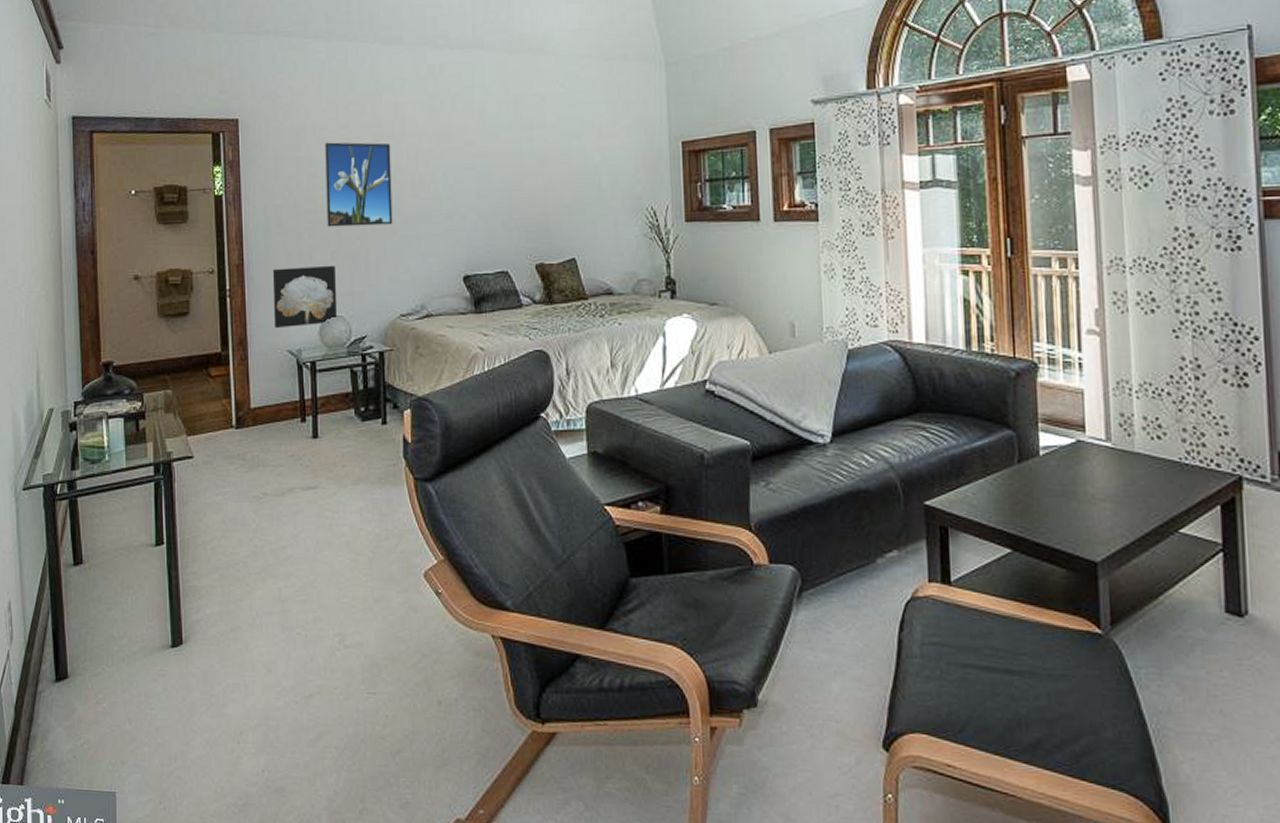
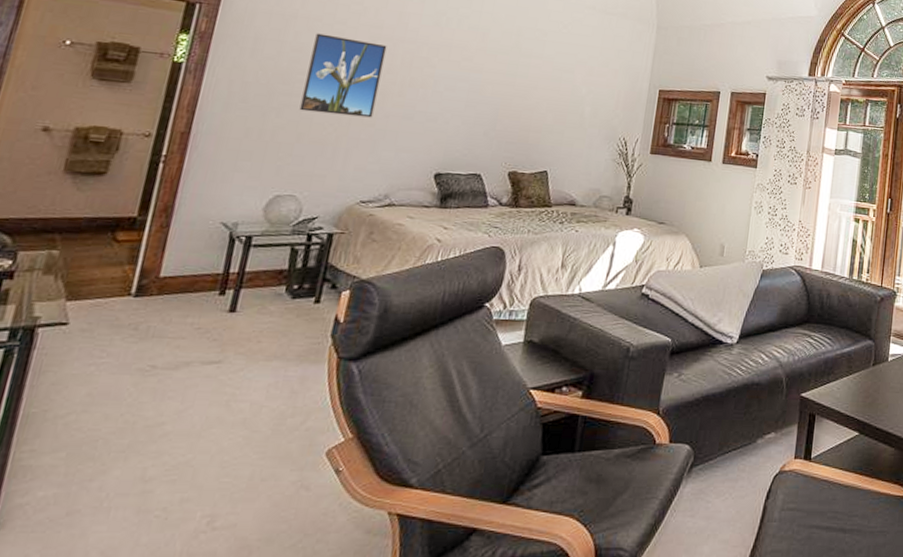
wall art: present [272,265,338,329] -> none [212,141,299,201]

